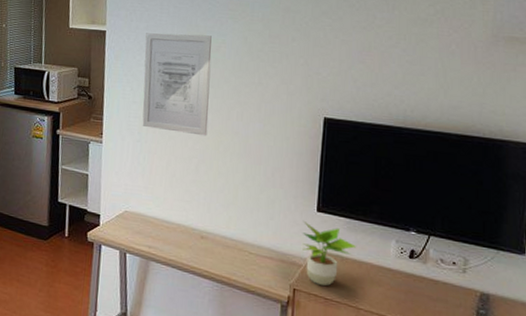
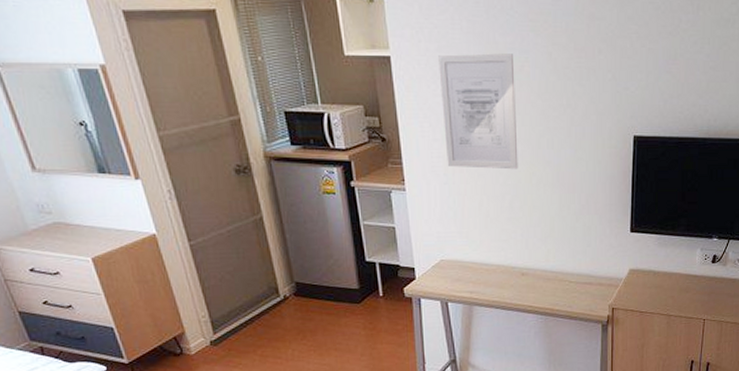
potted plant: present [302,221,357,287] -> none [619,244,667,301]

